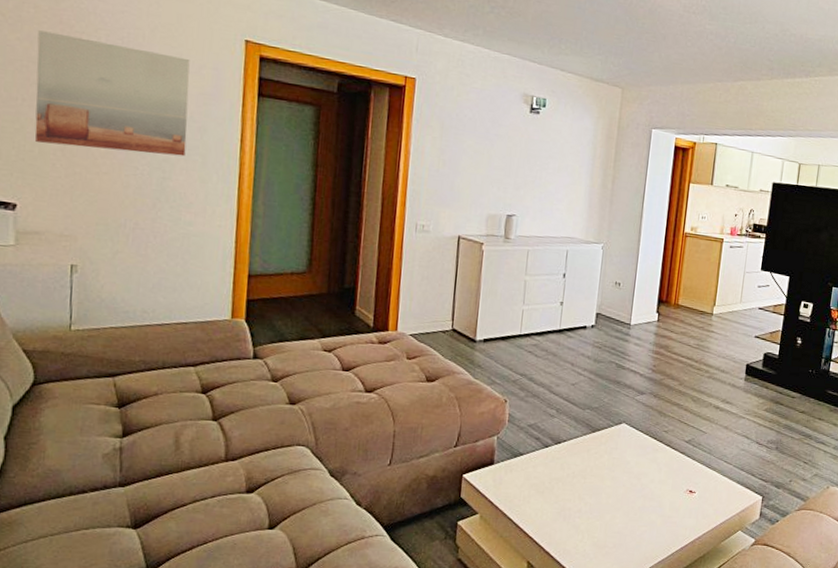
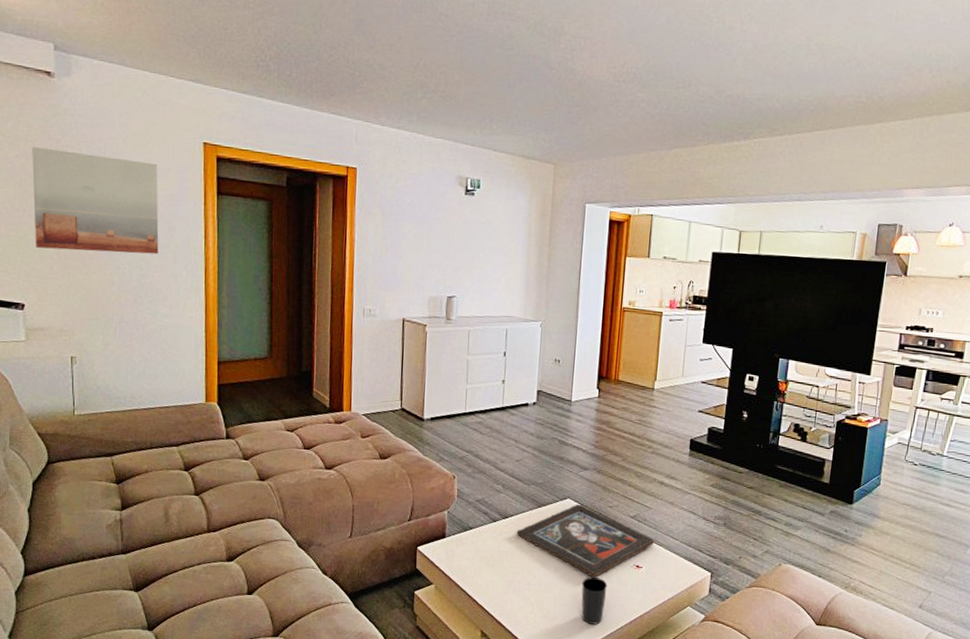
religious icon: none [569,428,709,503] -> present [516,504,655,578]
cup: none [632,503,660,552] -> present [581,577,608,625]

